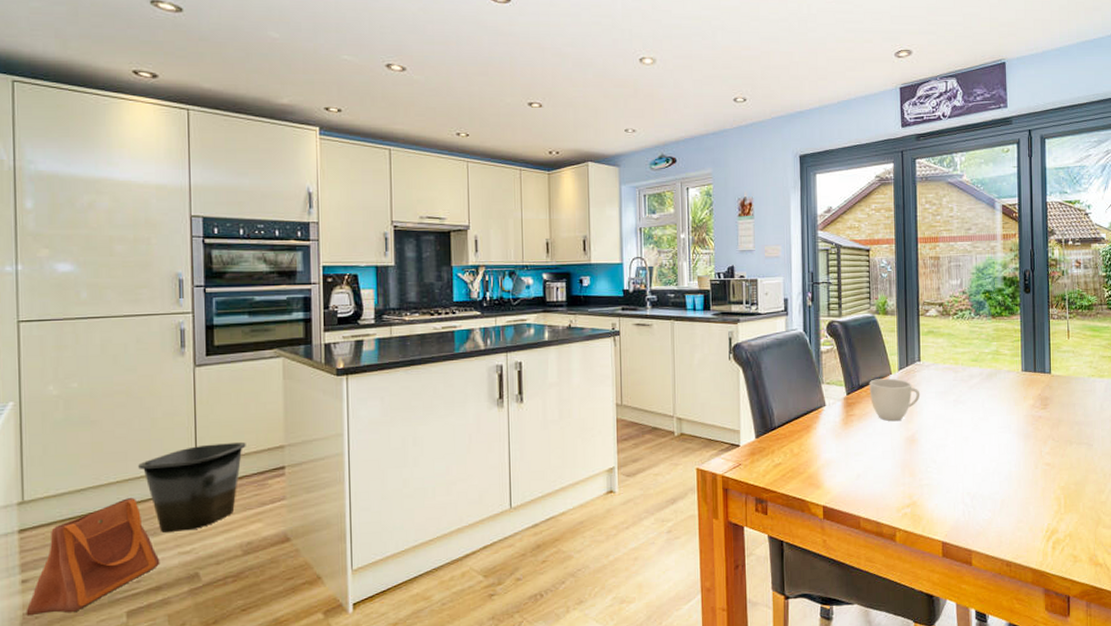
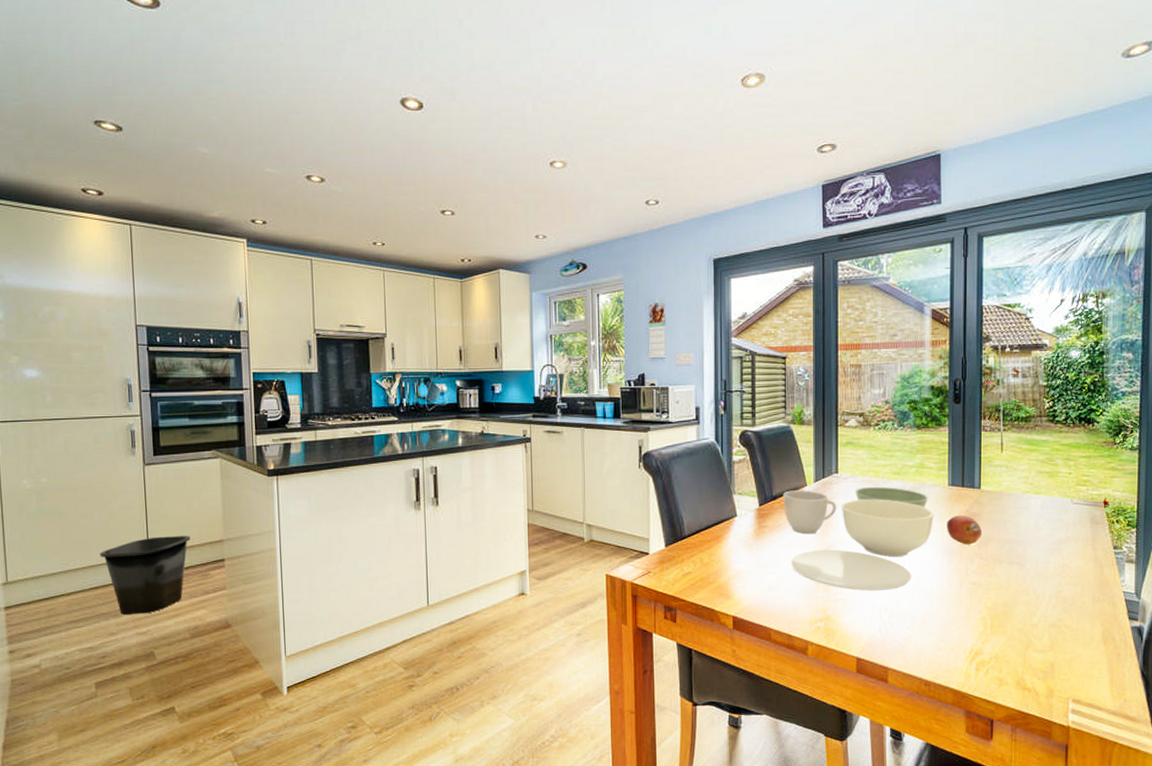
shopping bag: present [26,497,160,616] -> none [13,581,122,682]
plate: none [878,435,991,476] -> present [791,549,911,591]
bowl: none [924,385,1010,441] -> present [841,499,934,557]
bowl: none [937,373,1005,393] -> present [855,486,929,508]
fruit: none [1021,399,1054,428] -> present [947,515,983,545]

